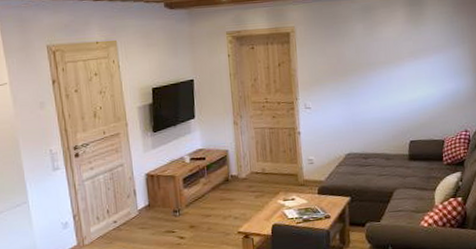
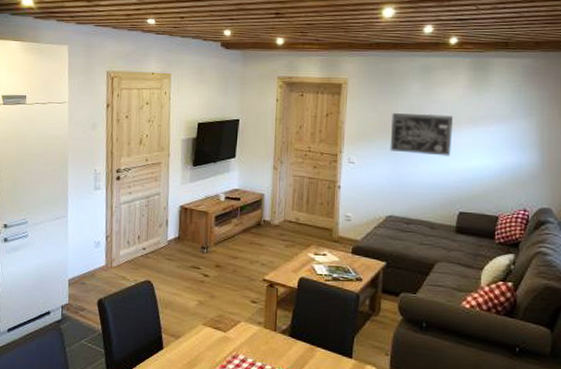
wall art: none [340,51,397,93] -> present [390,113,454,156]

